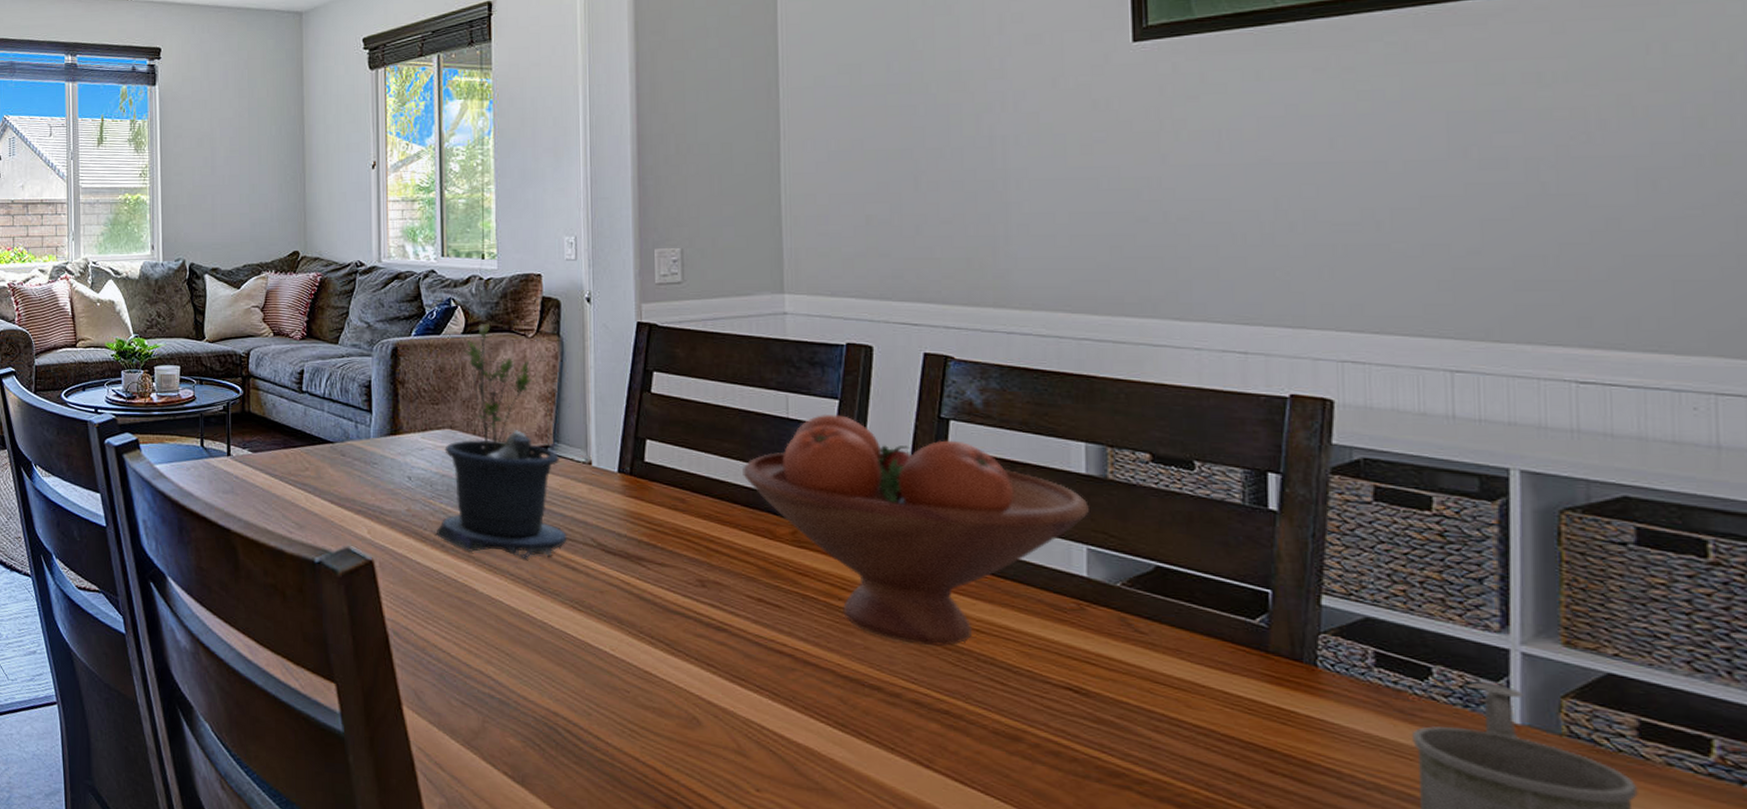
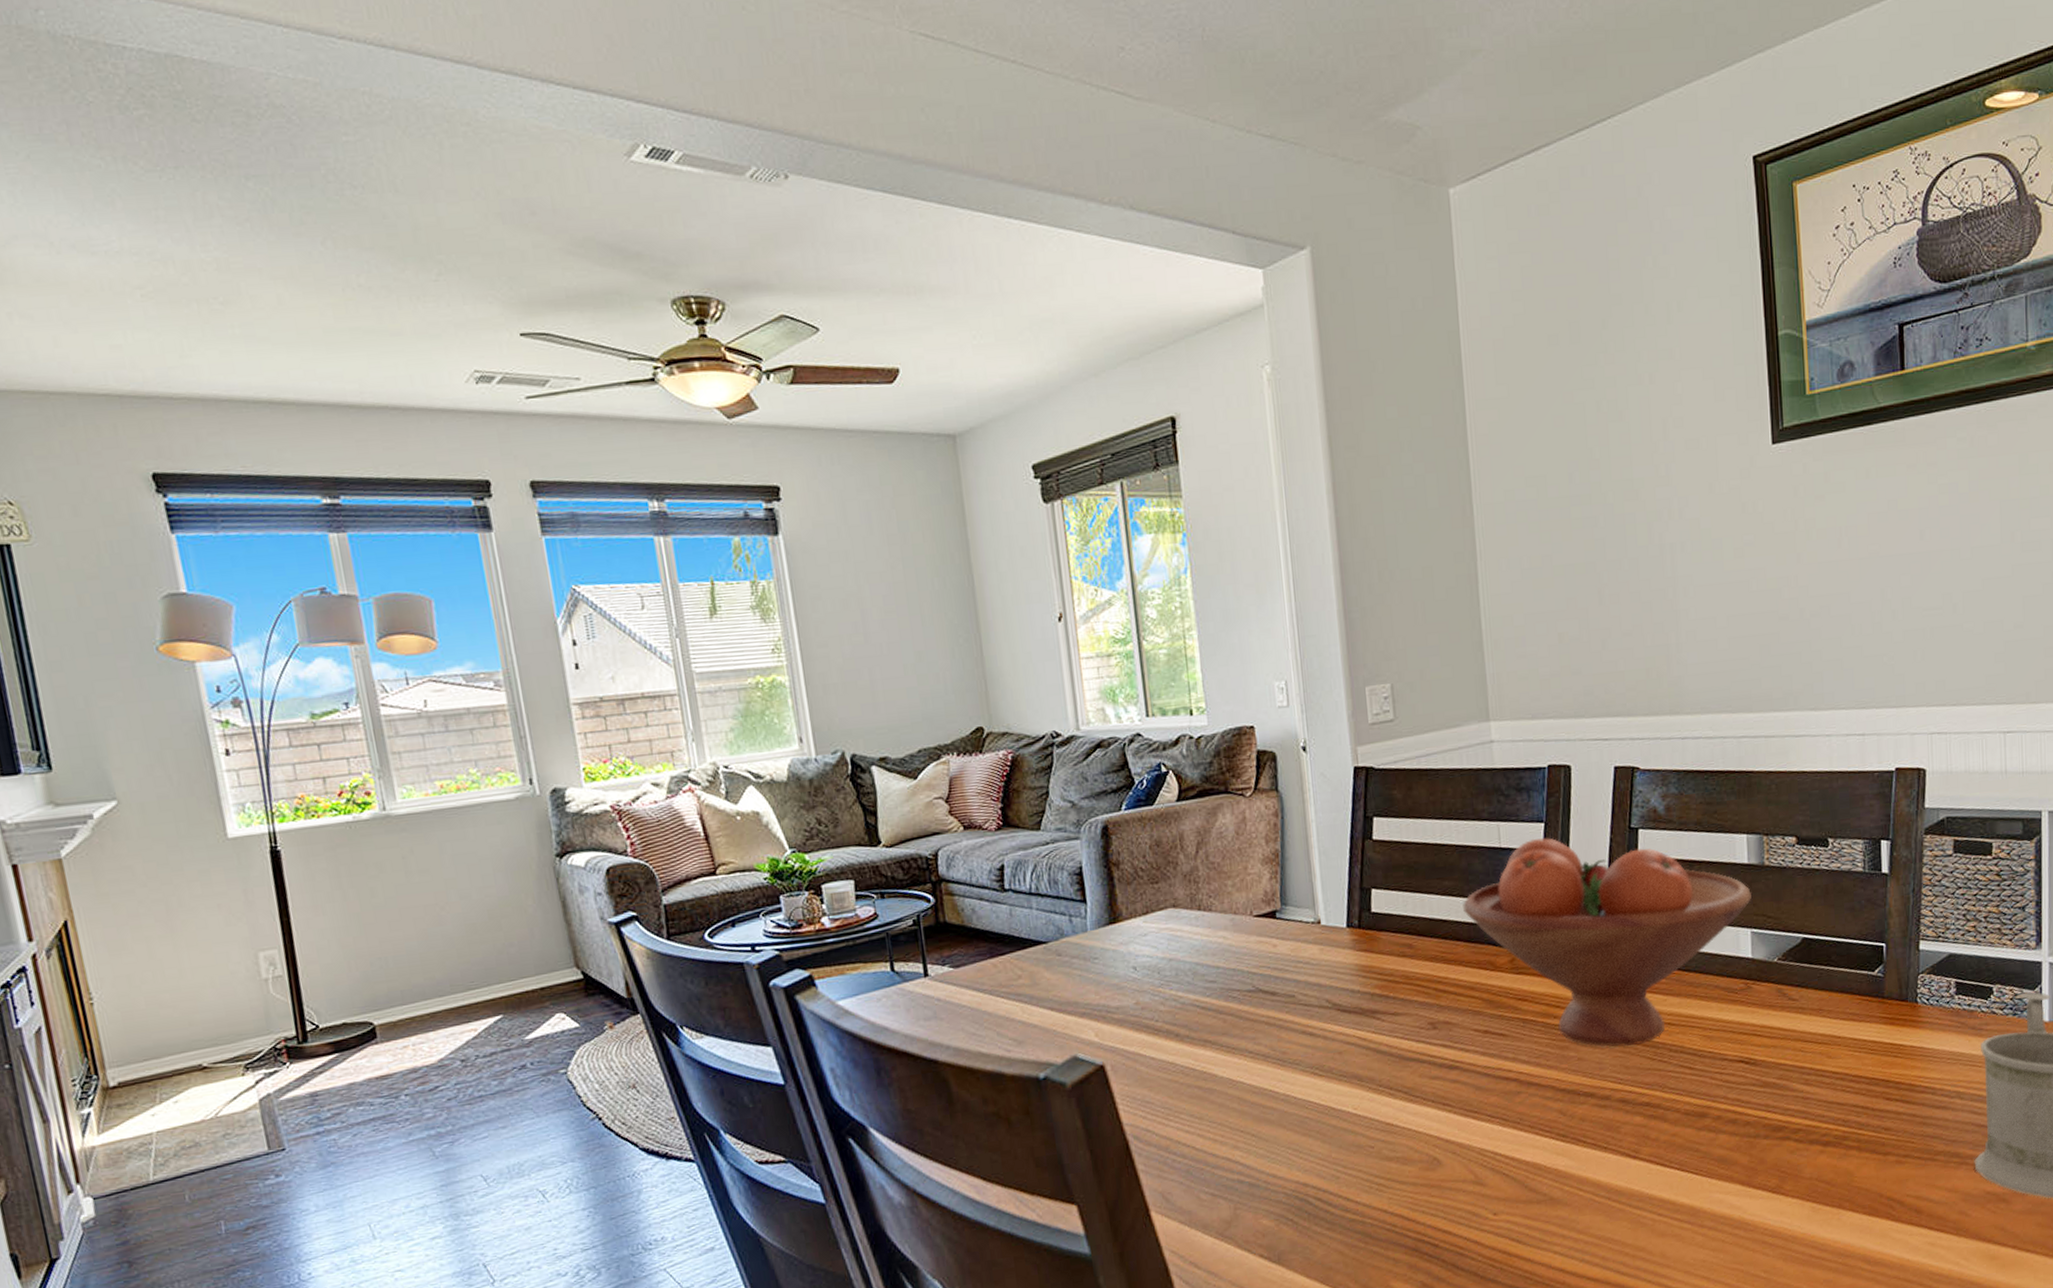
potted plant: present [437,323,570,560] -> none [1169,786,1303,1036]

